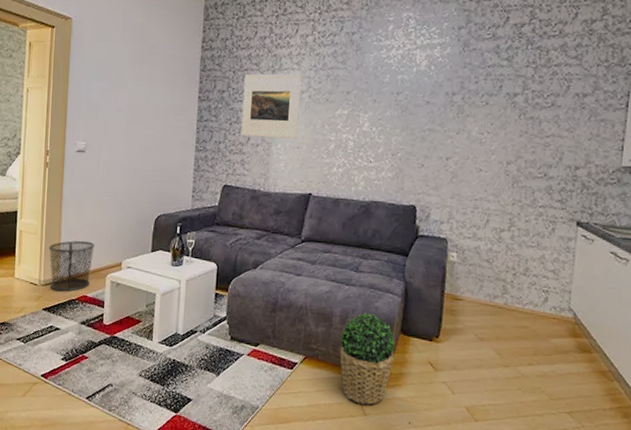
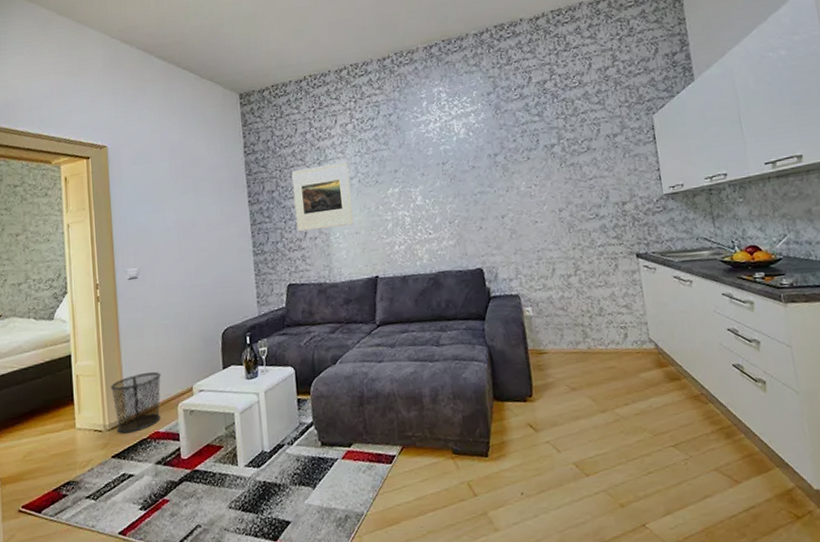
potted plant: present [340,313,395,405] -> none [435,386,493,485]

